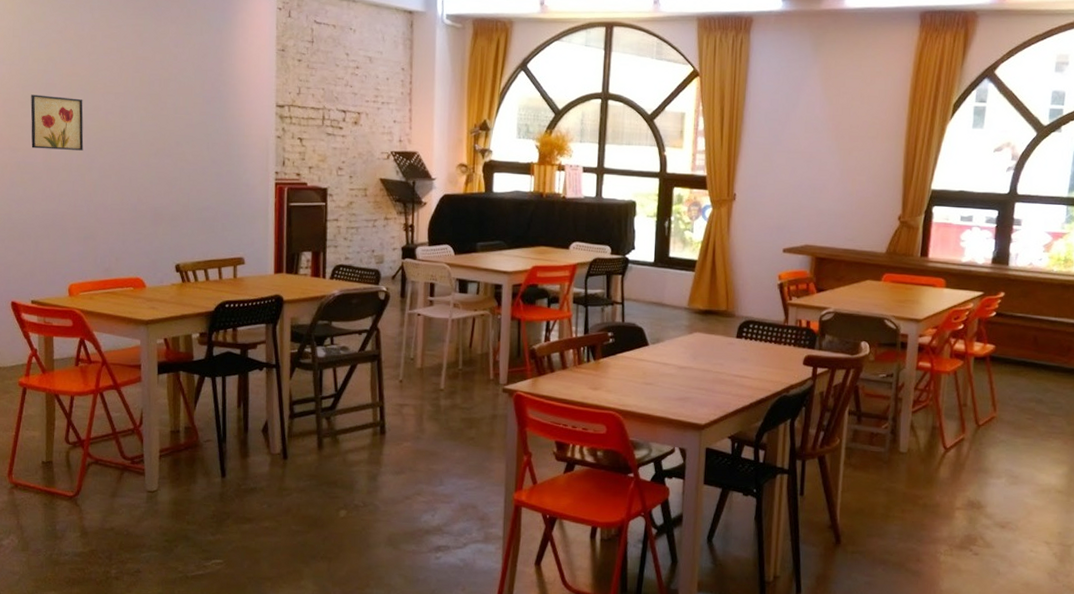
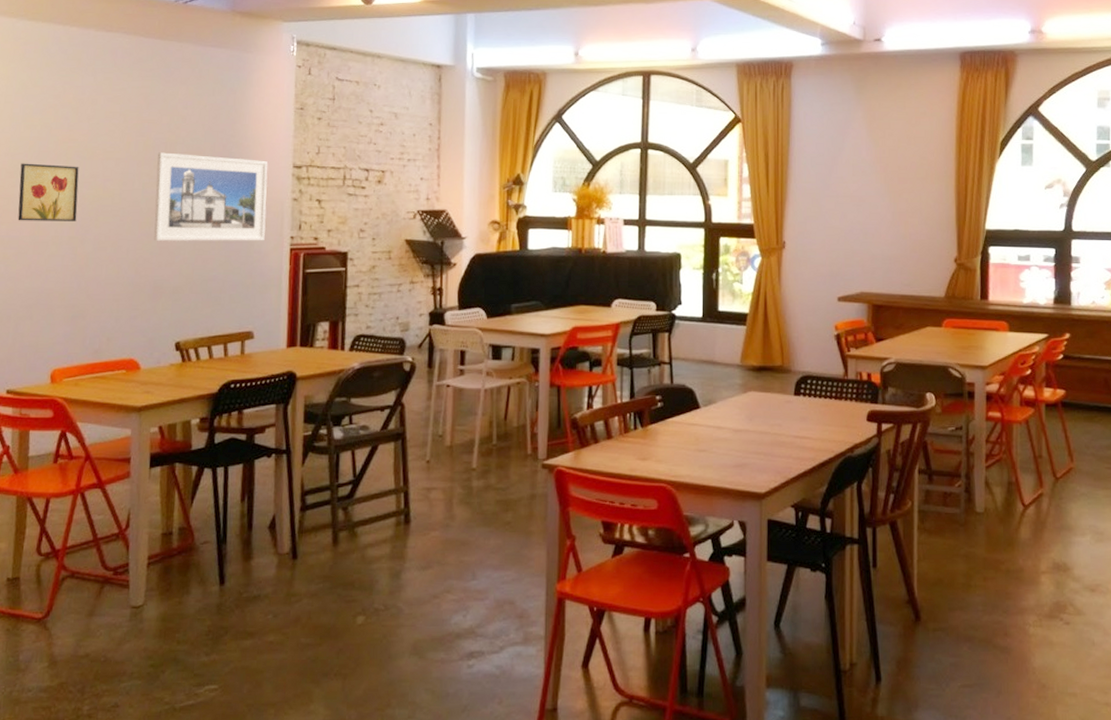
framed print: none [152,88,254,175] -> present [153,152,268,241]

